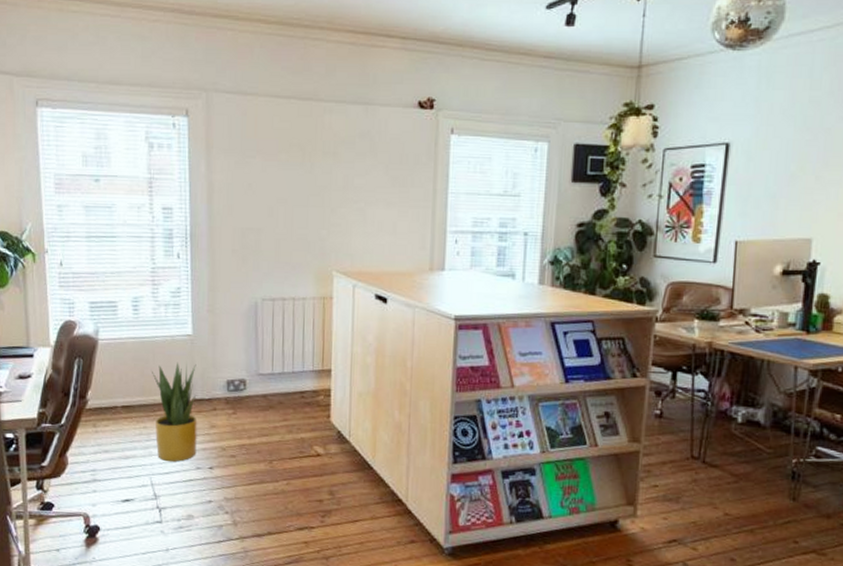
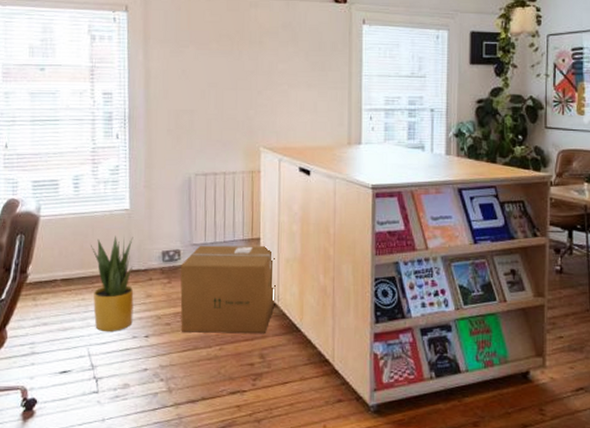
box: none [245,375,347,469] -> present [180,245,276,334]

